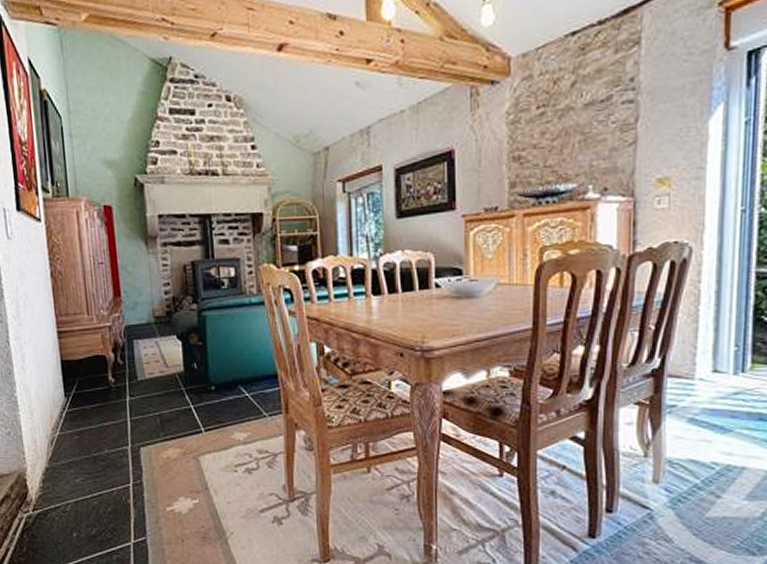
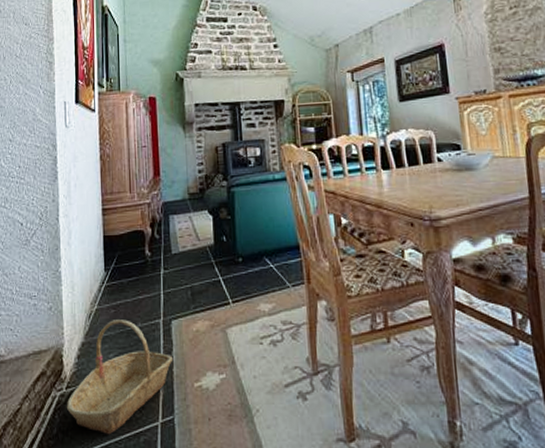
basket: none [34,446,144,554] -> present [66,320,173,435]

